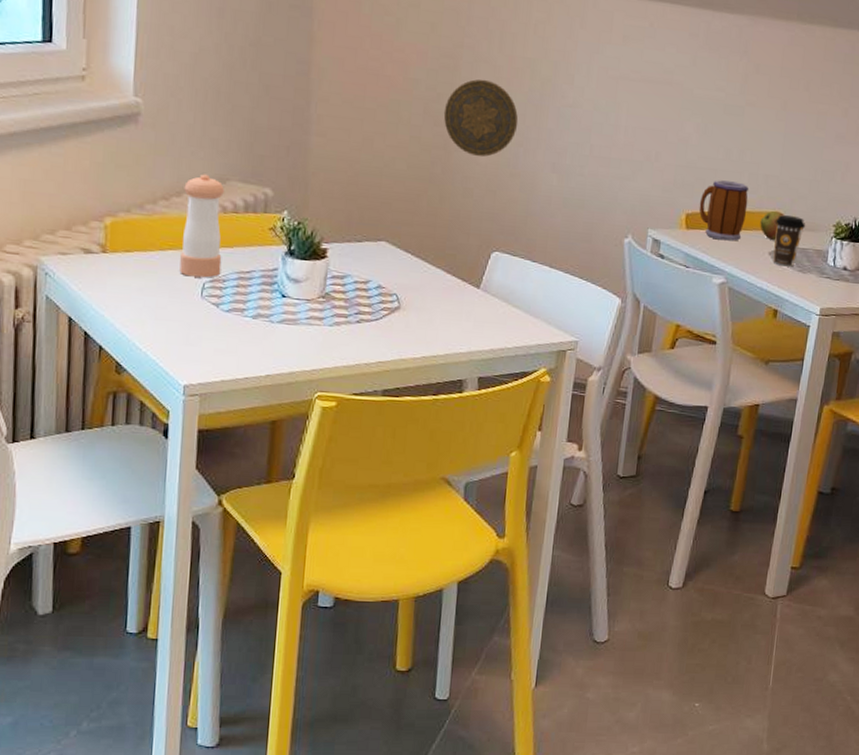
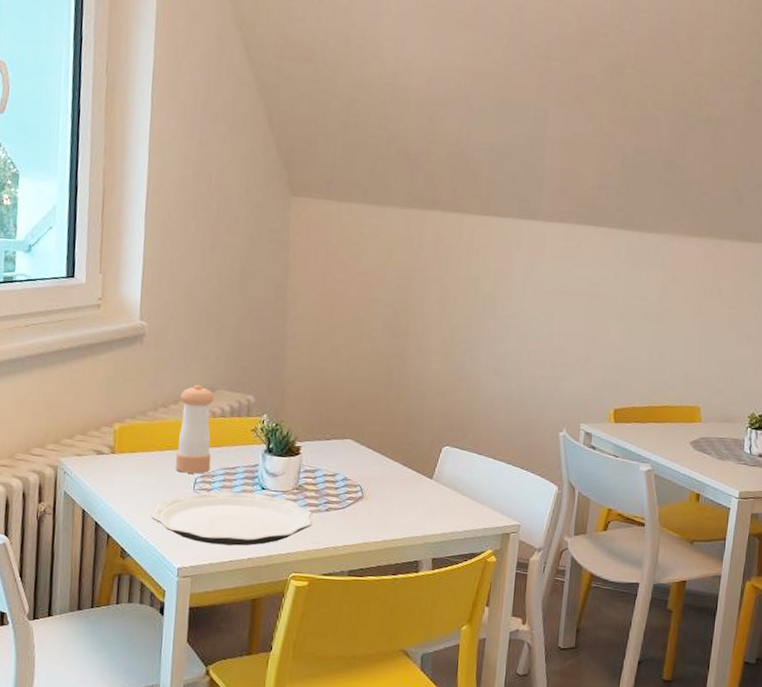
plate: none [151,298,342,361] -> present [151,491,313,546]
decorative plate: present [443,79,519,157] -> none [399,296,465,364]
mug: present [699,180,749,241] -> none [625,378,670,433]
apple: present [760,210,784,240] -> none [681,404,703,431]
coffee cup: present [773,215,806,267] -> none [694,408,723,455]

